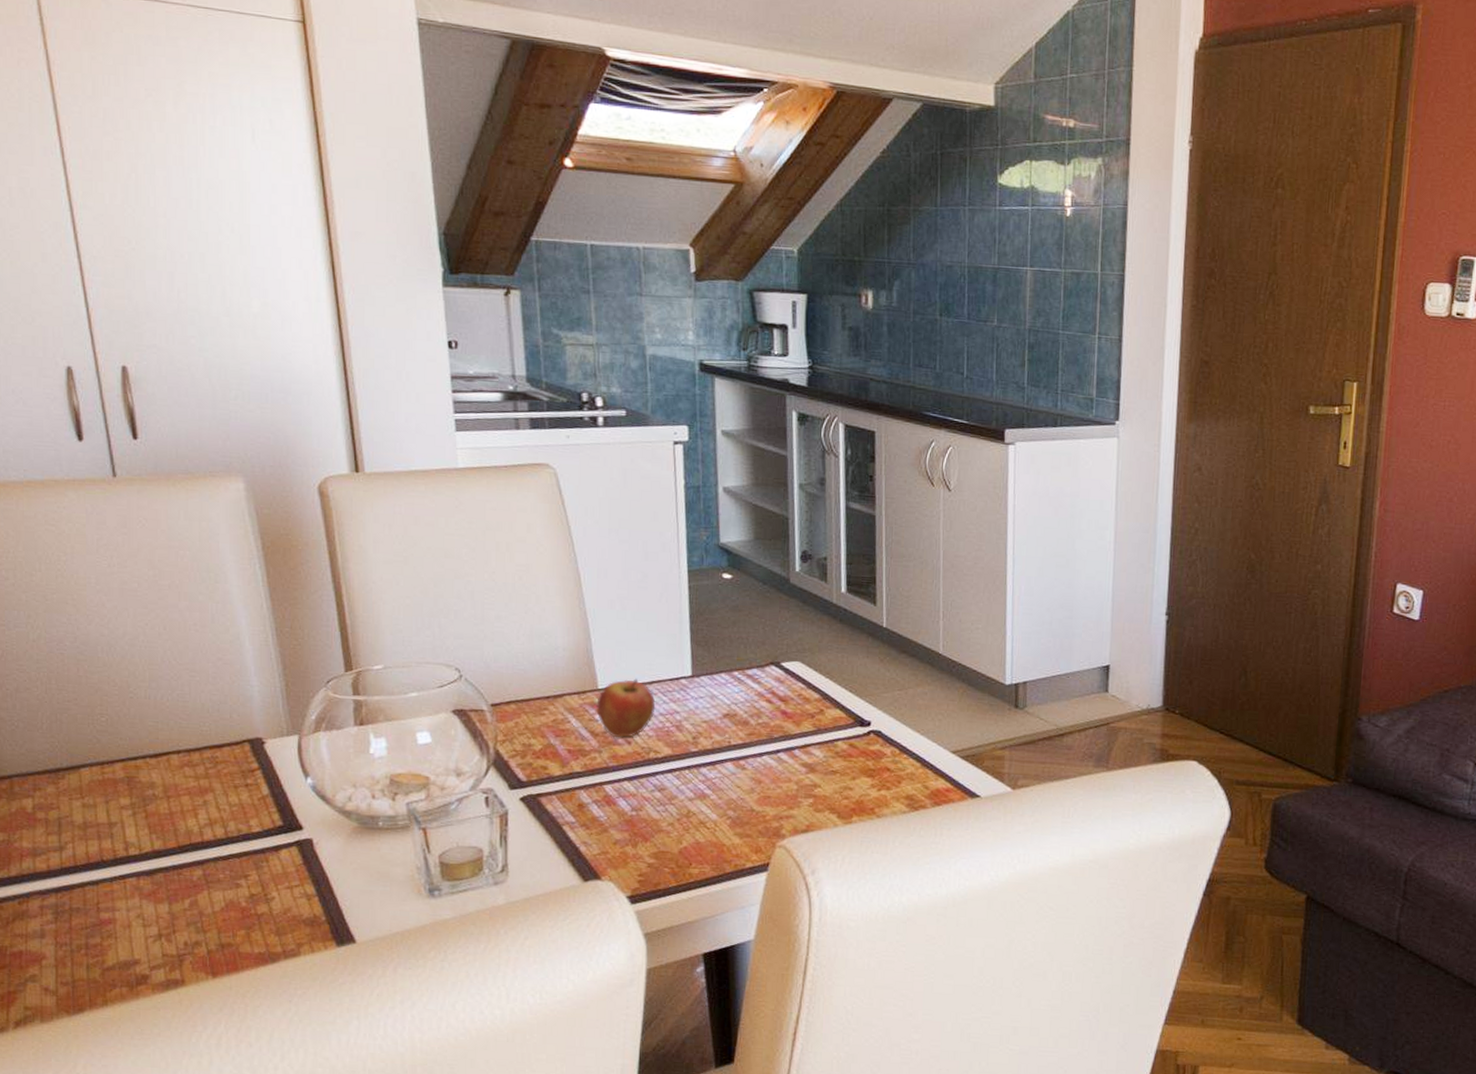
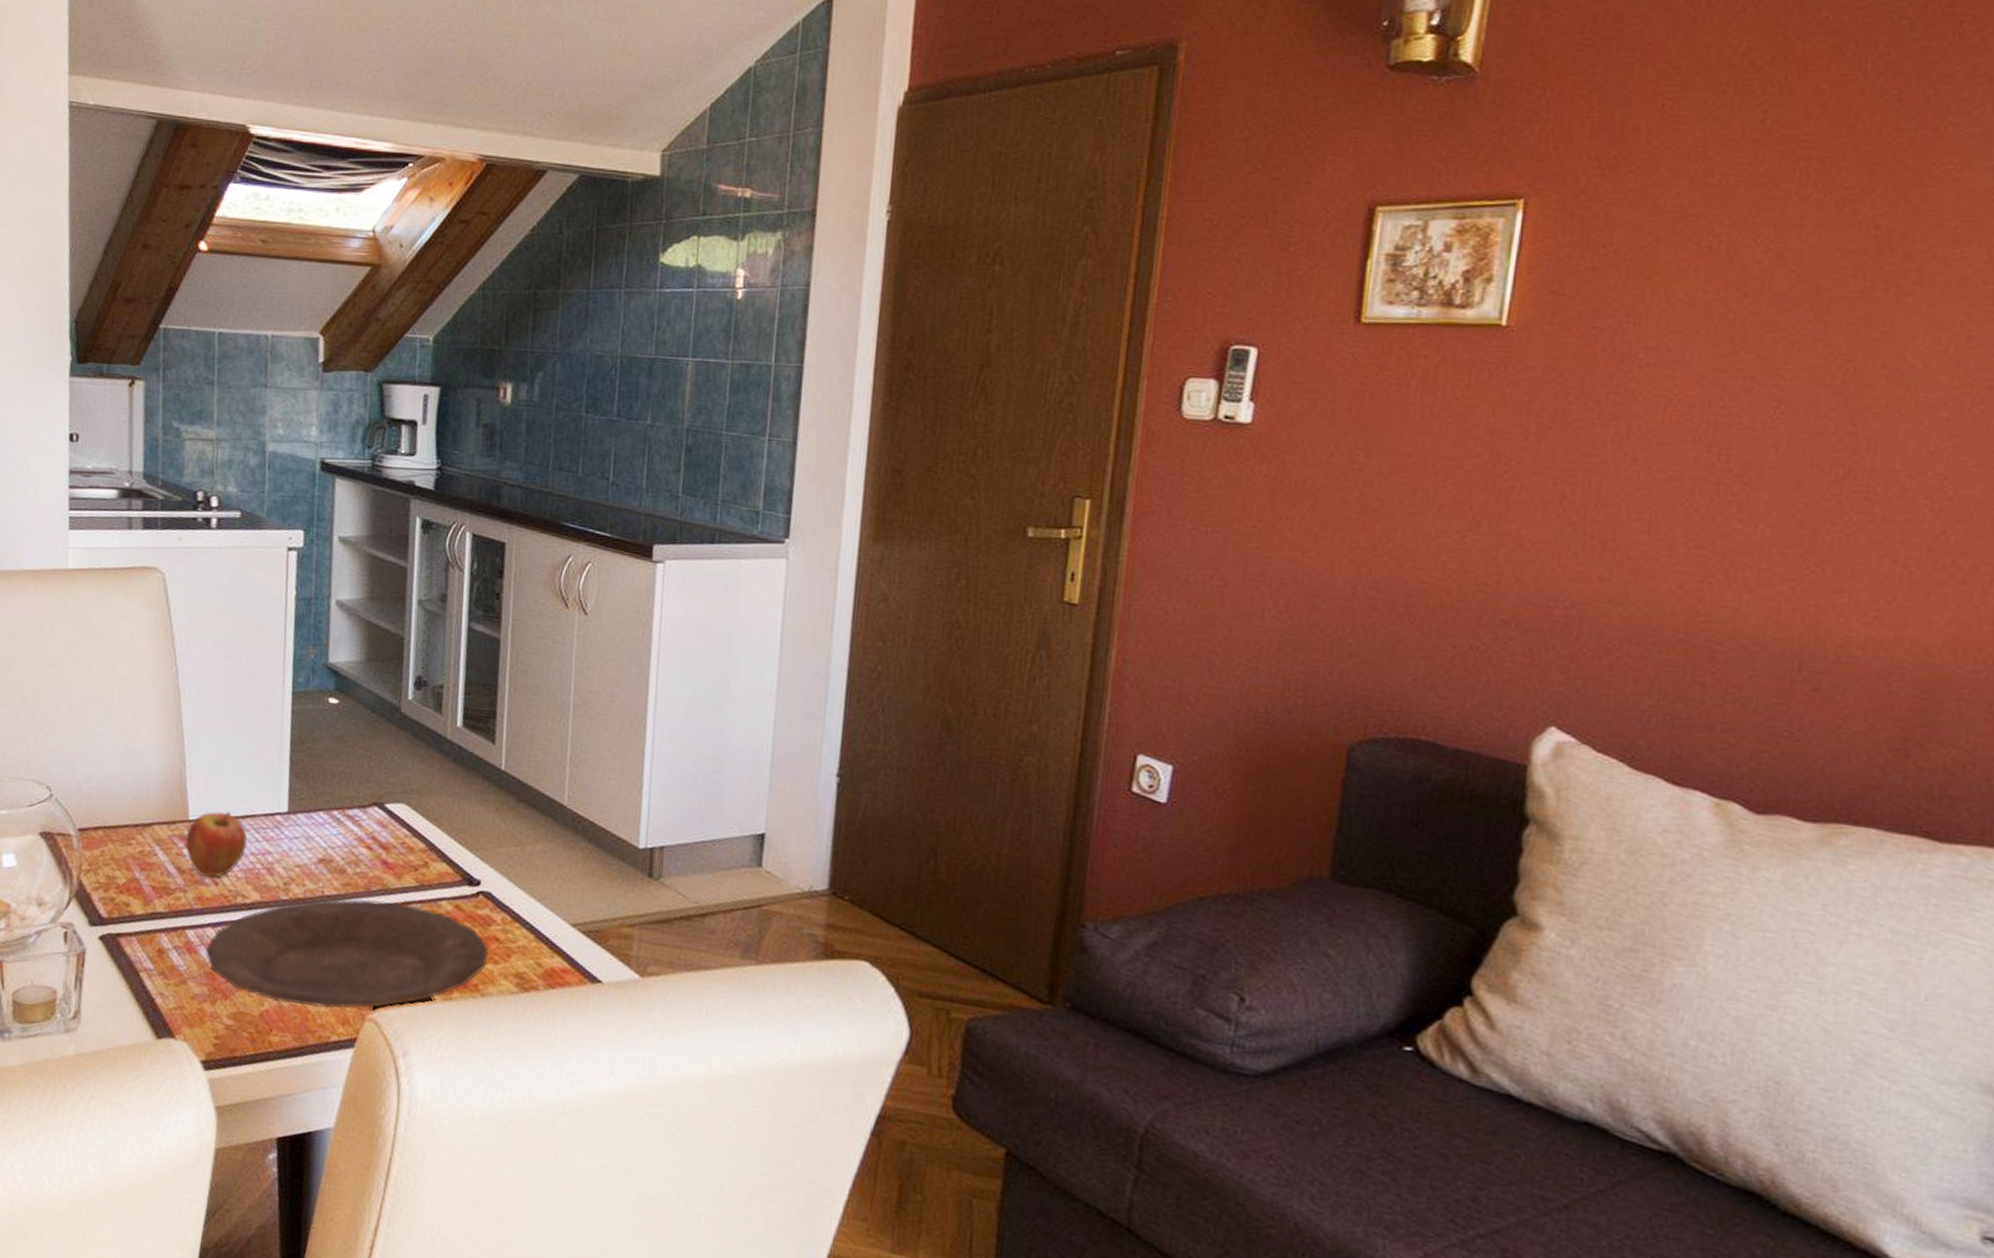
plate: none [624,745,882,841] -> present [206,899,489,1009]

